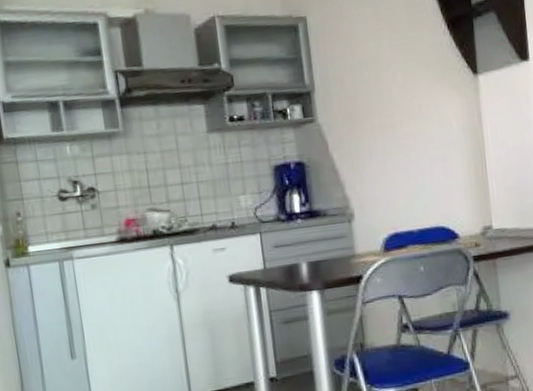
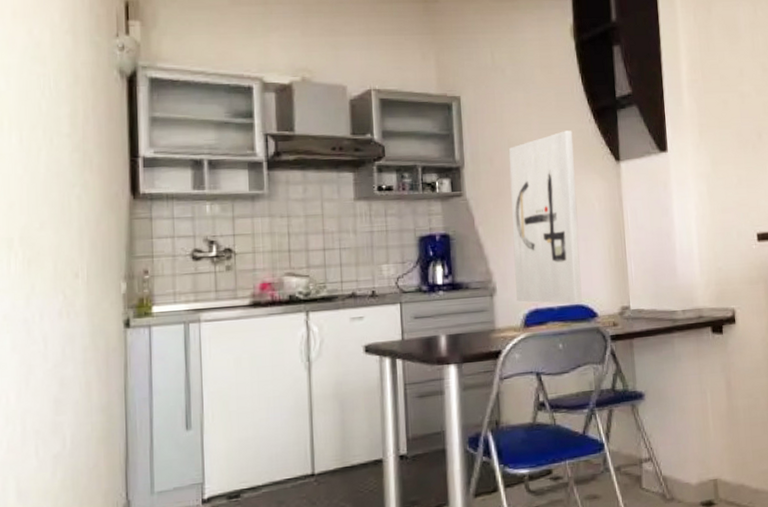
wall art: none [359,44,443,227] -> present [508,130,582,304]

